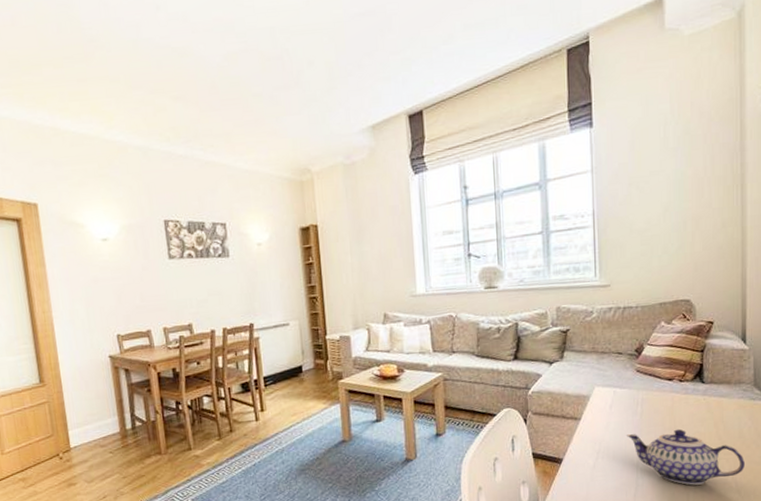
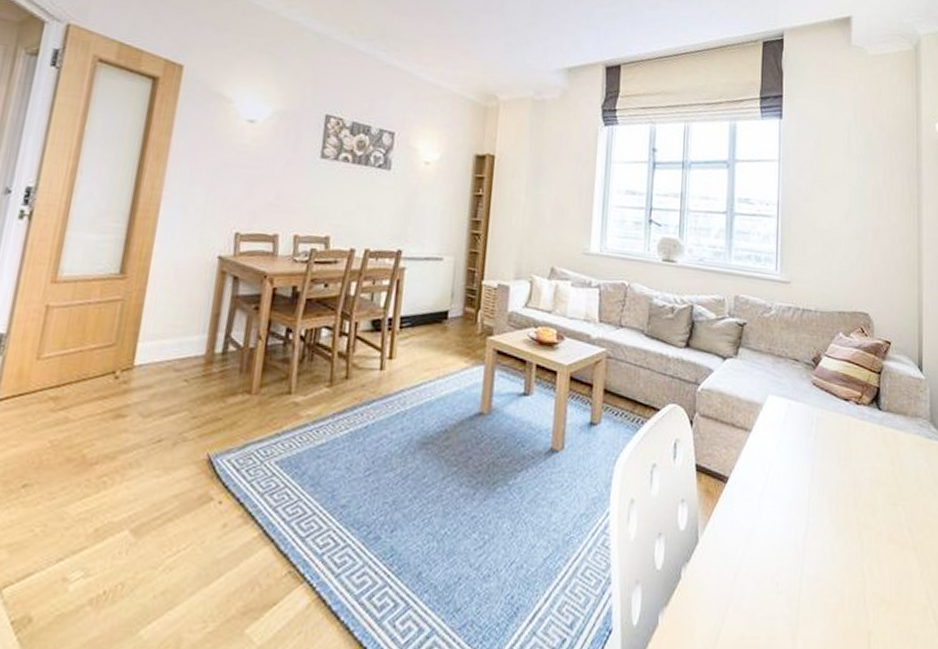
teapot: present [627,429,745,485] -> none [799,458,921,534]

